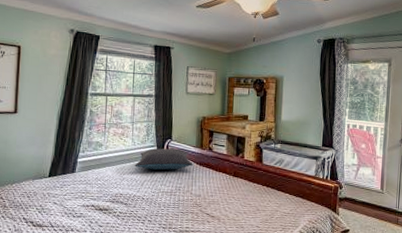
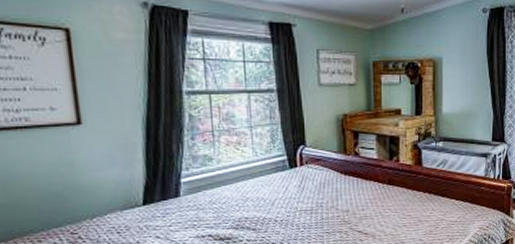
pillow: present [135,148,193,170] -> none [260,156,336,185]

